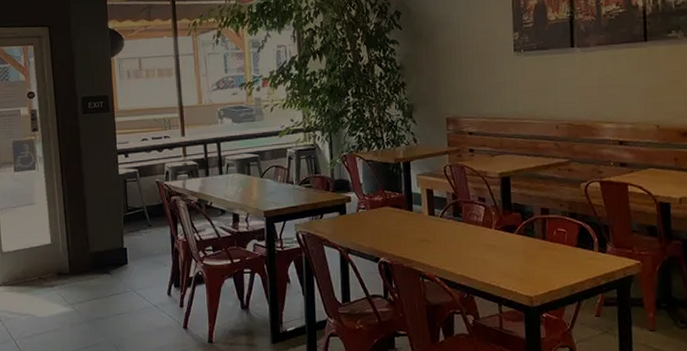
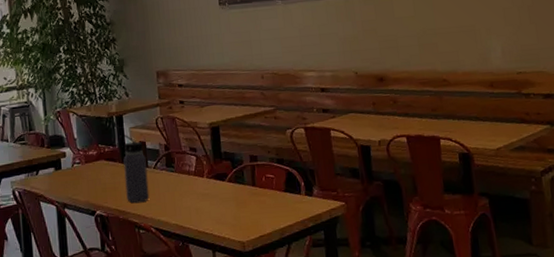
water bottle: none [407,181,435,252] -> present [120,134,150,204]

